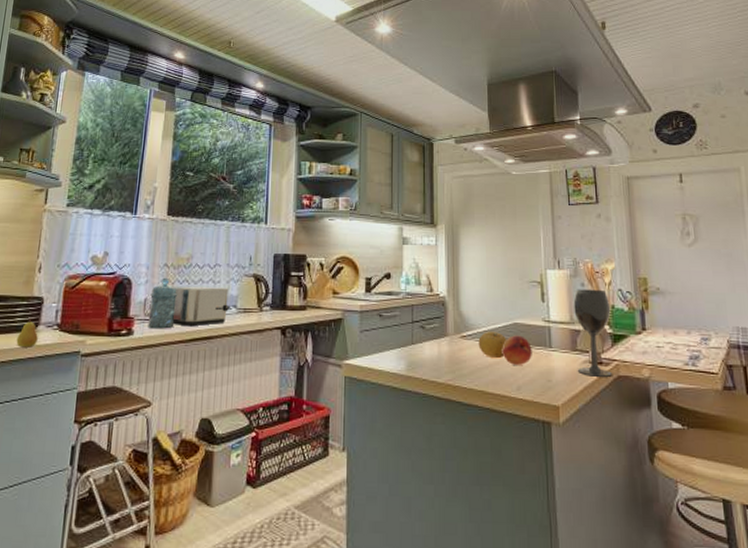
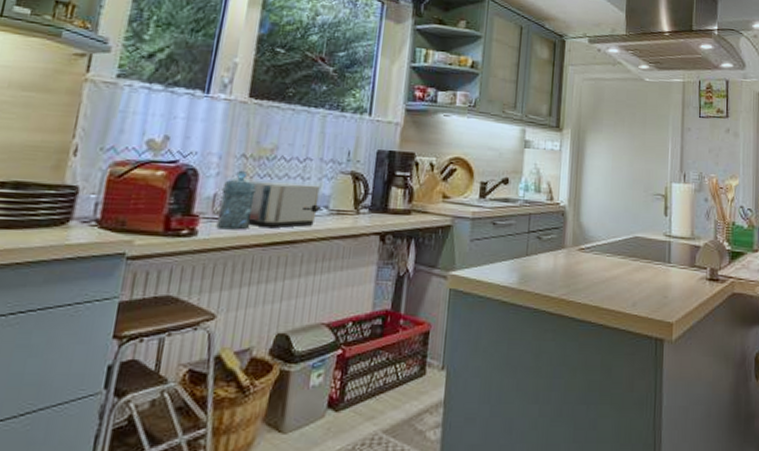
fruit: present [16,318,38,348] -> none [37,211,69,247]
fruit: present [478,331,507,359] -> none [596,244,626,274]
fruit: present [502,335,532,365] -> none [620,249,651,280]
wine glass: present [573,289,612,377] -> none [695,204,731,294]

